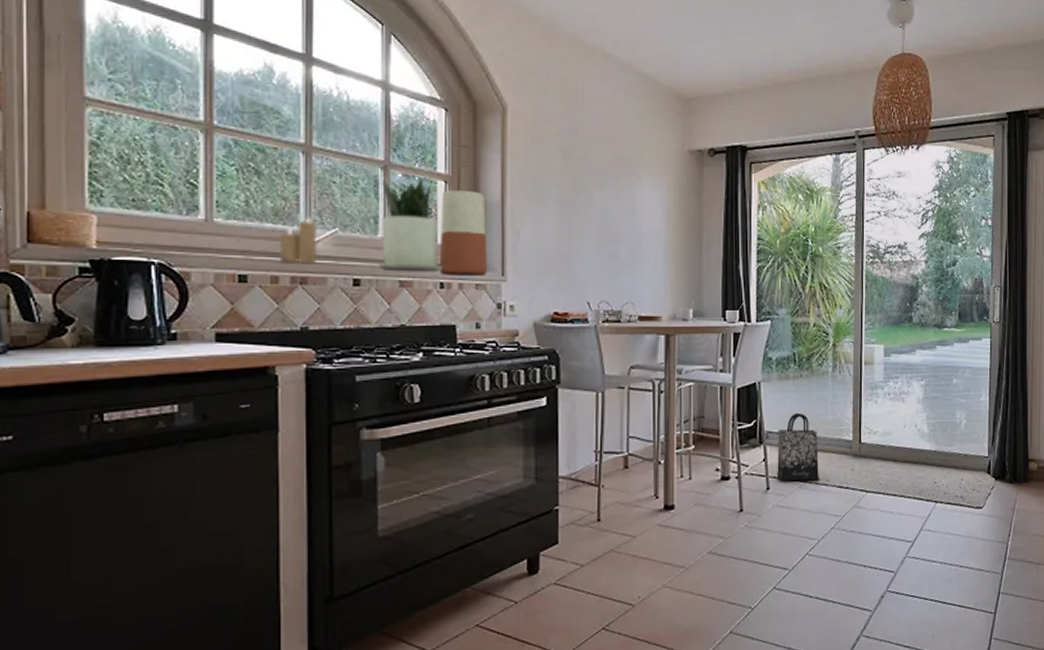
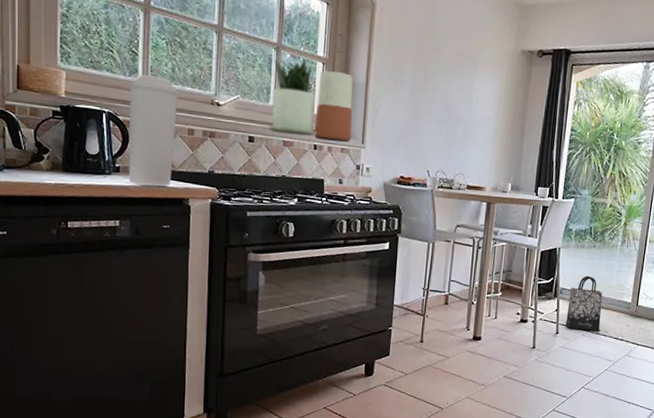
canister: none [188,201,256,355] -> present [128,67,179,187]
candle: present [280,217,318,264] -> none [196,84,224,122]

